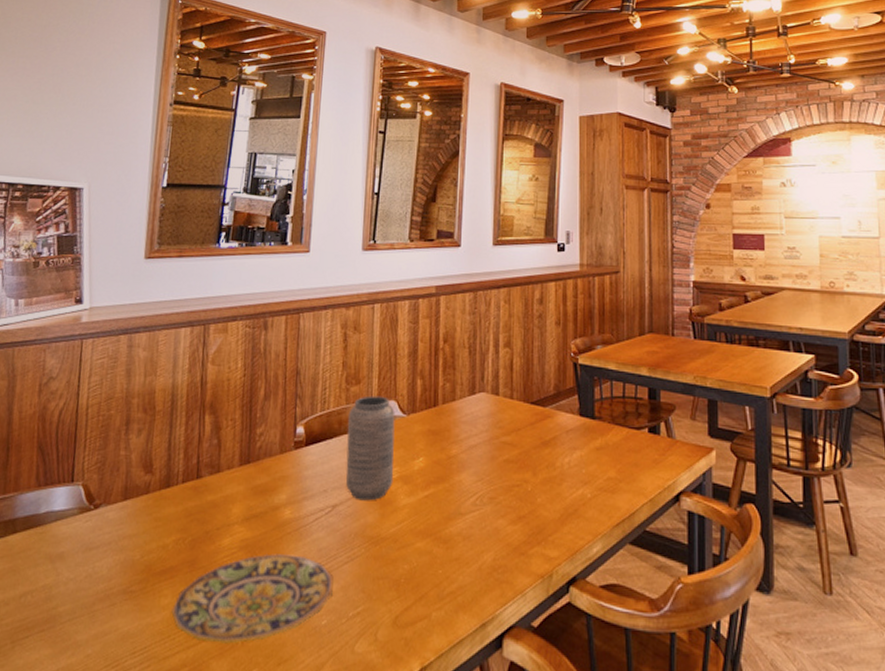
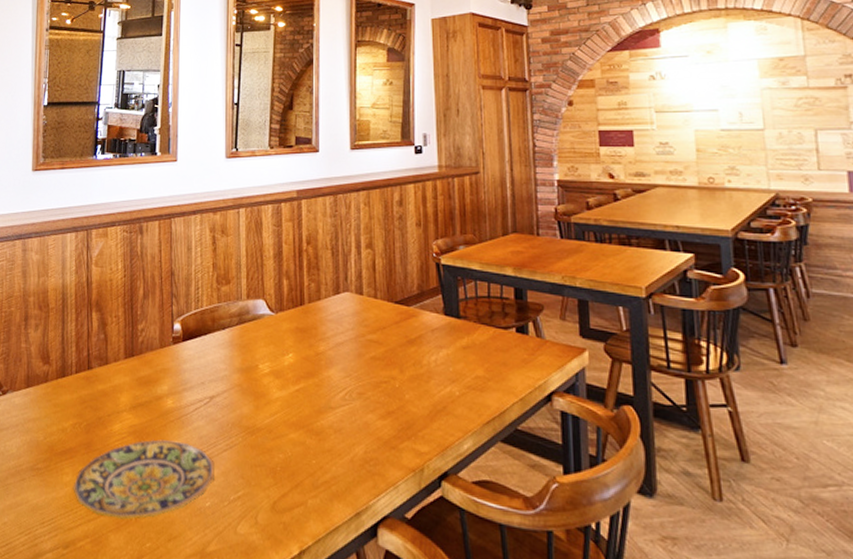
vase: present [345,395,395,501] -> none [220,295,266,394]

